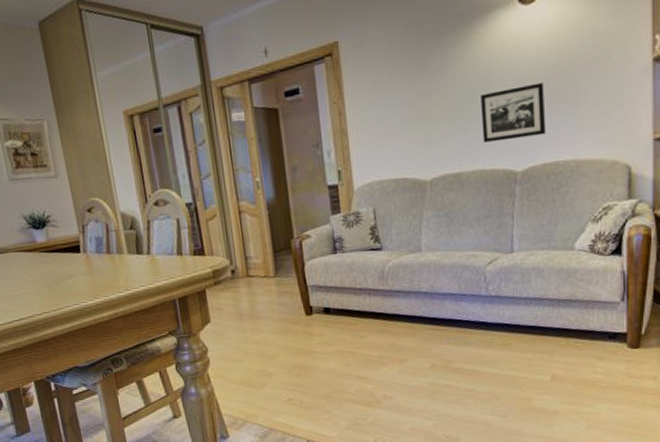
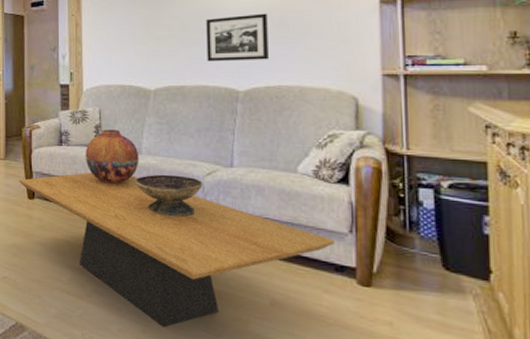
coffee table: none [294,275,609,419] -> present [19,172,336,327]
vase: none [362,228,420,288] -> present [85,129,139,185]
decorative bowl: none [417,268,485,312] -> present [135,174,203,218]

